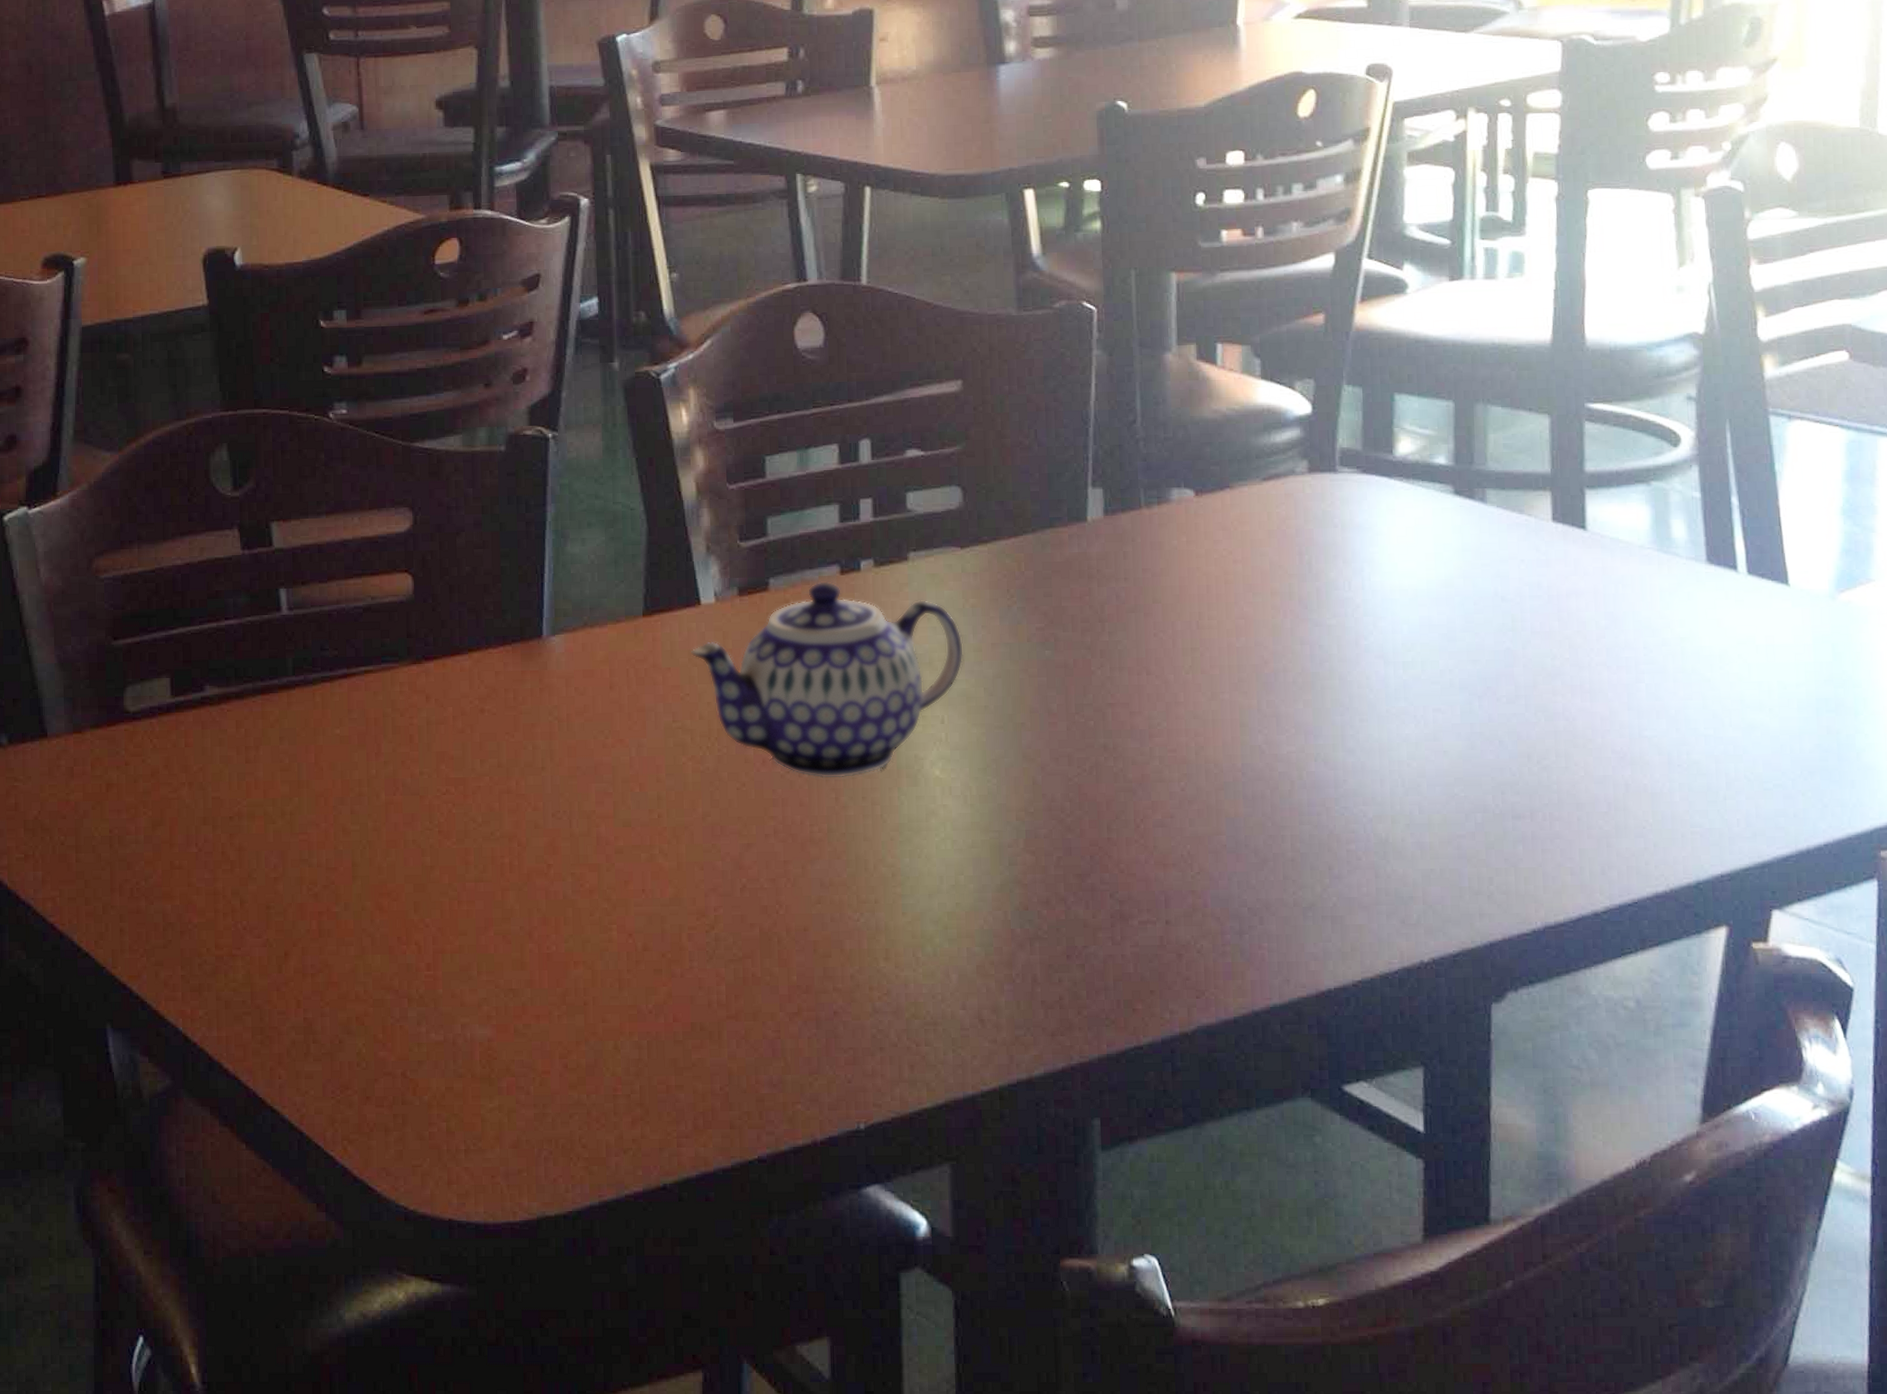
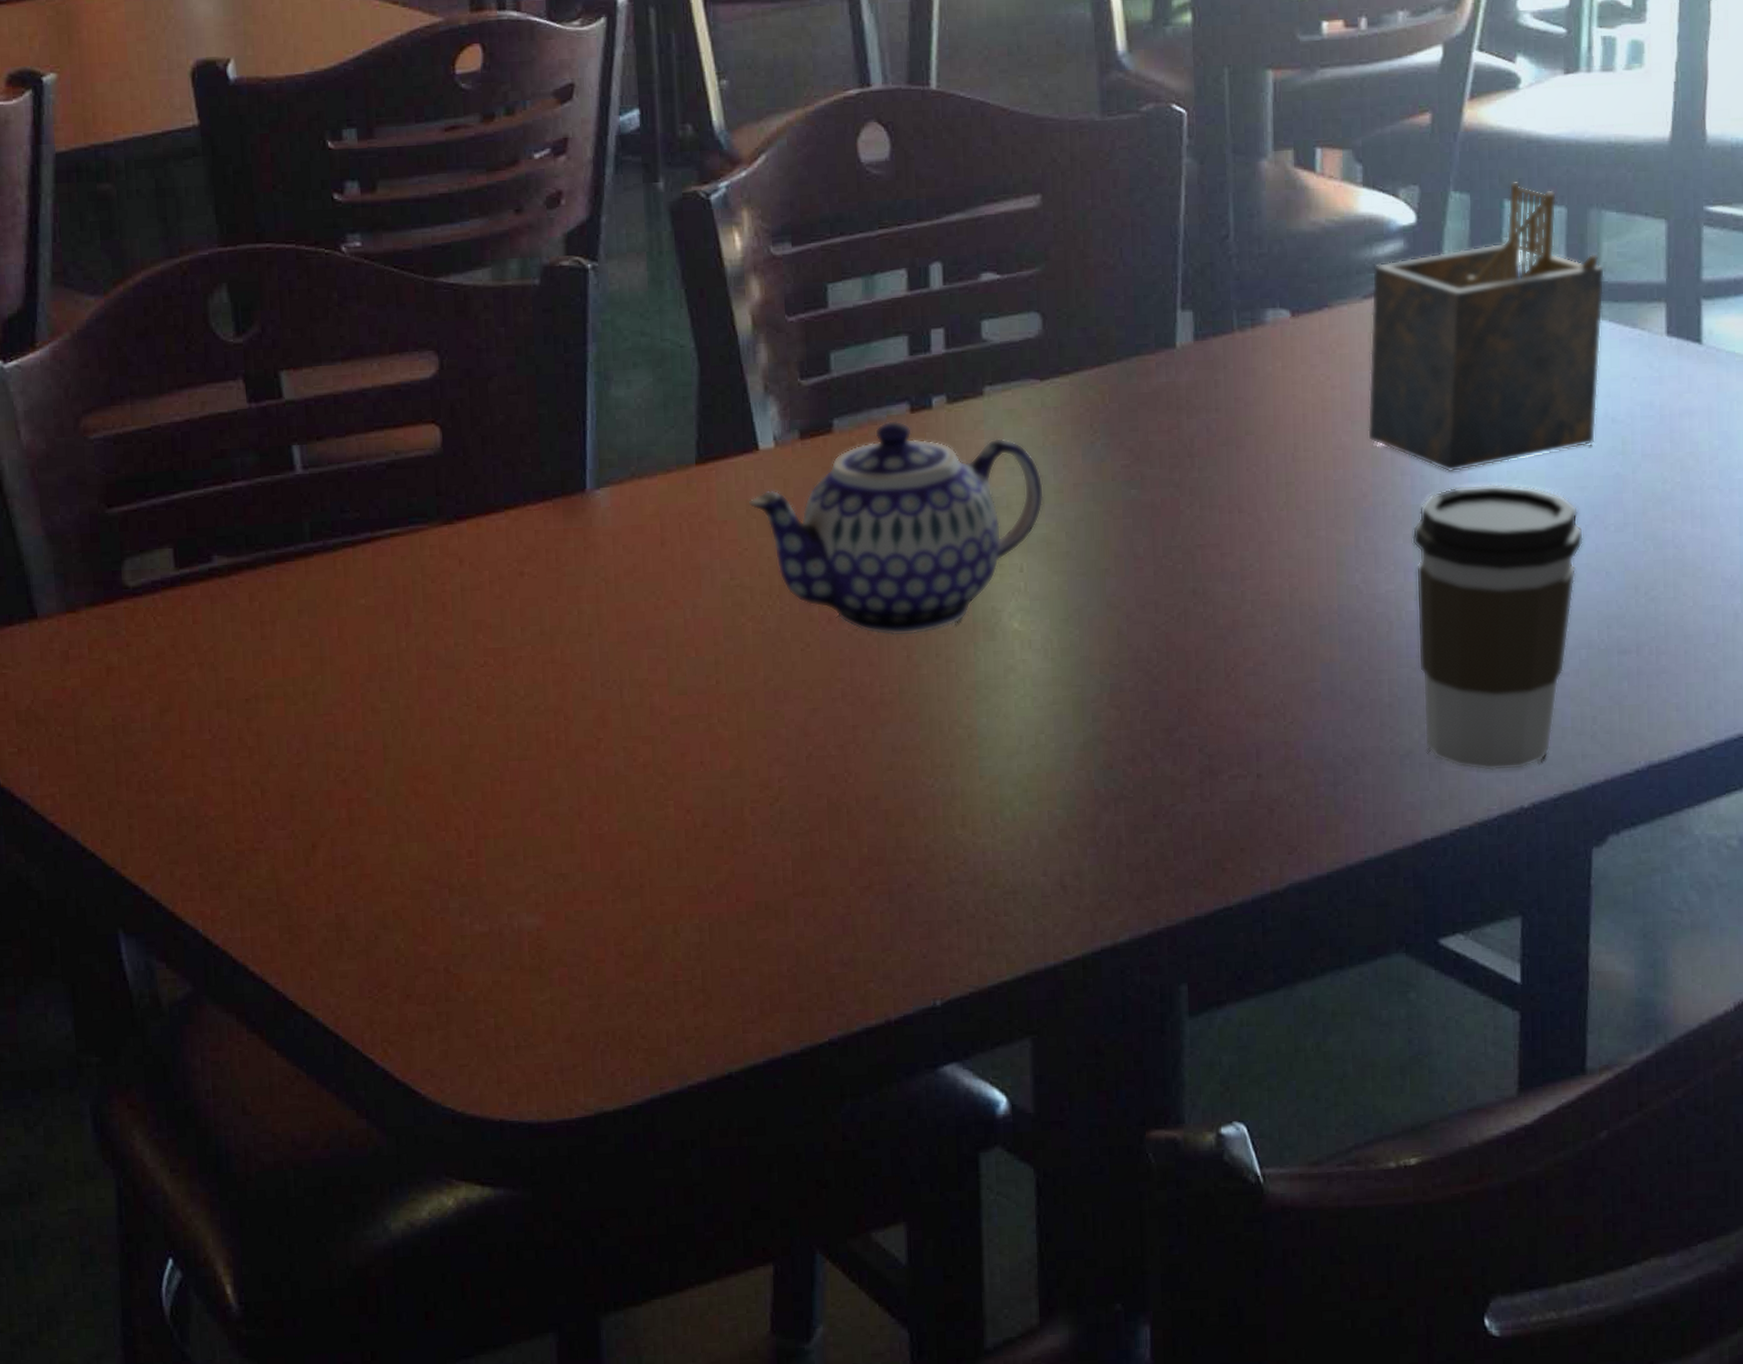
napkin holder: none [1267,376,1492,643] -> present [1367,181,1605,473]
coffee cup: none [1312,654,1476,926] -> present [1412,483,1583,771]

